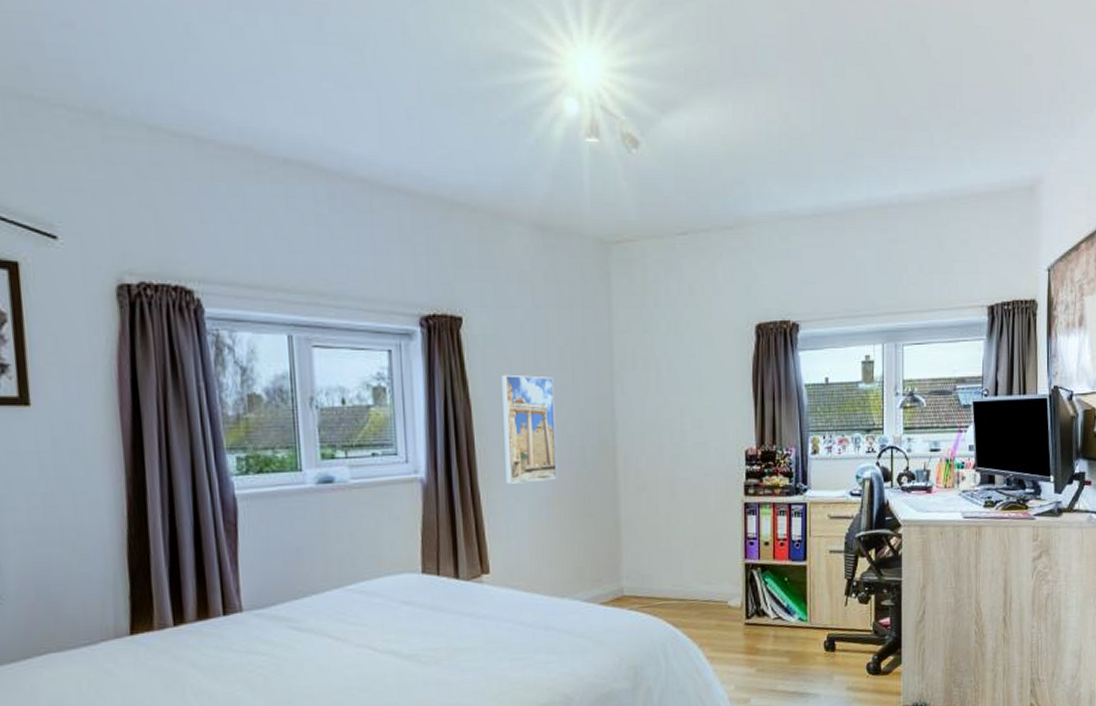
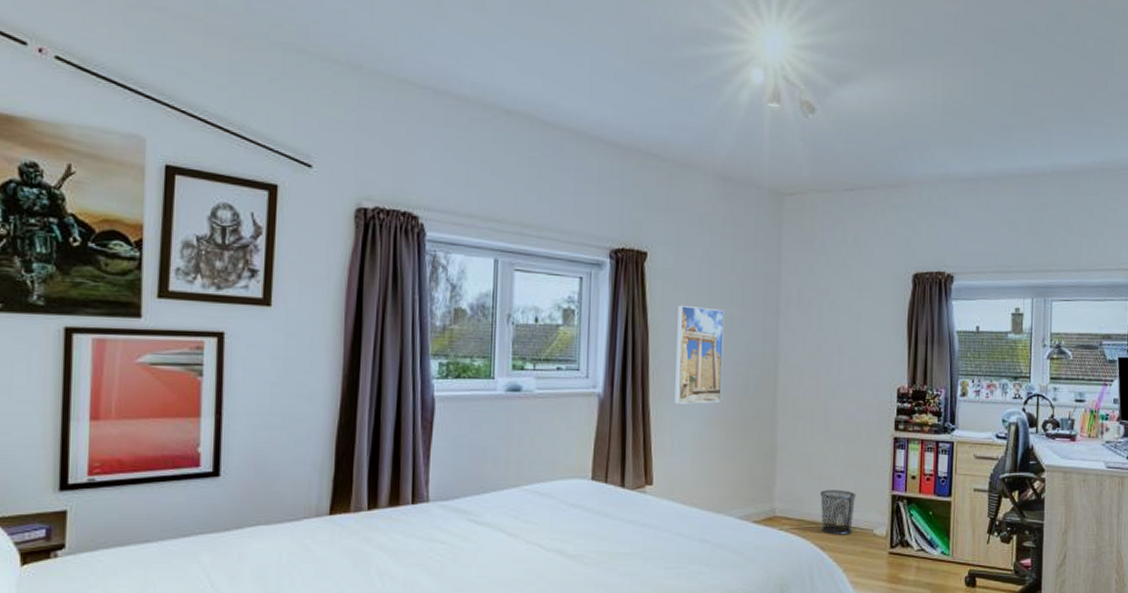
waste bin: none [670,562,708,610] -> present [820,489,856,535]

